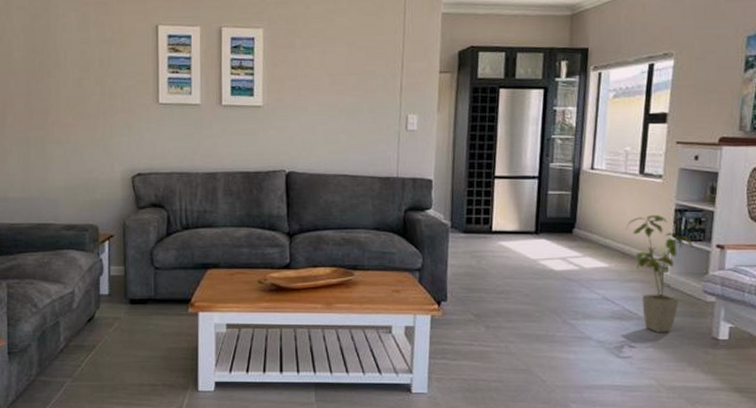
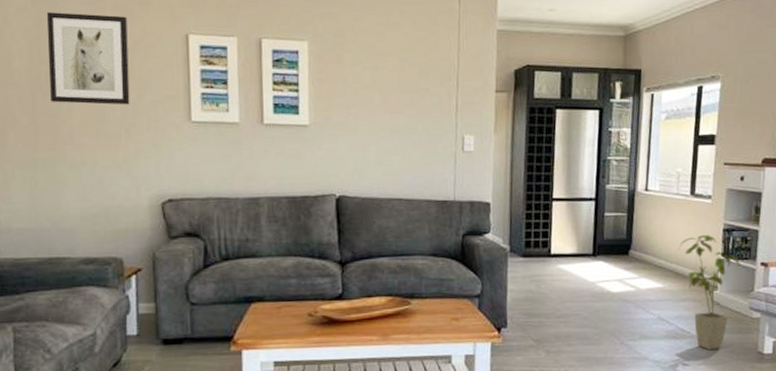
wall art: none [40,9,107,90] -> present [46,12,130,105]

